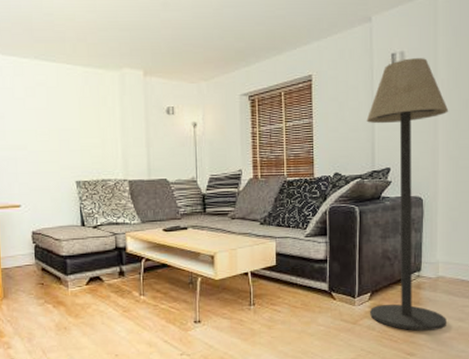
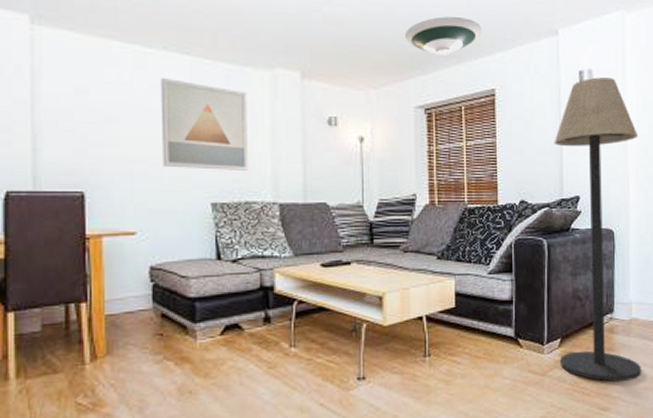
wall art: none [34,81,104,155] -> present [160,77,249,170]
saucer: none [231,13,300,48] -> present [406,16,482,55]

